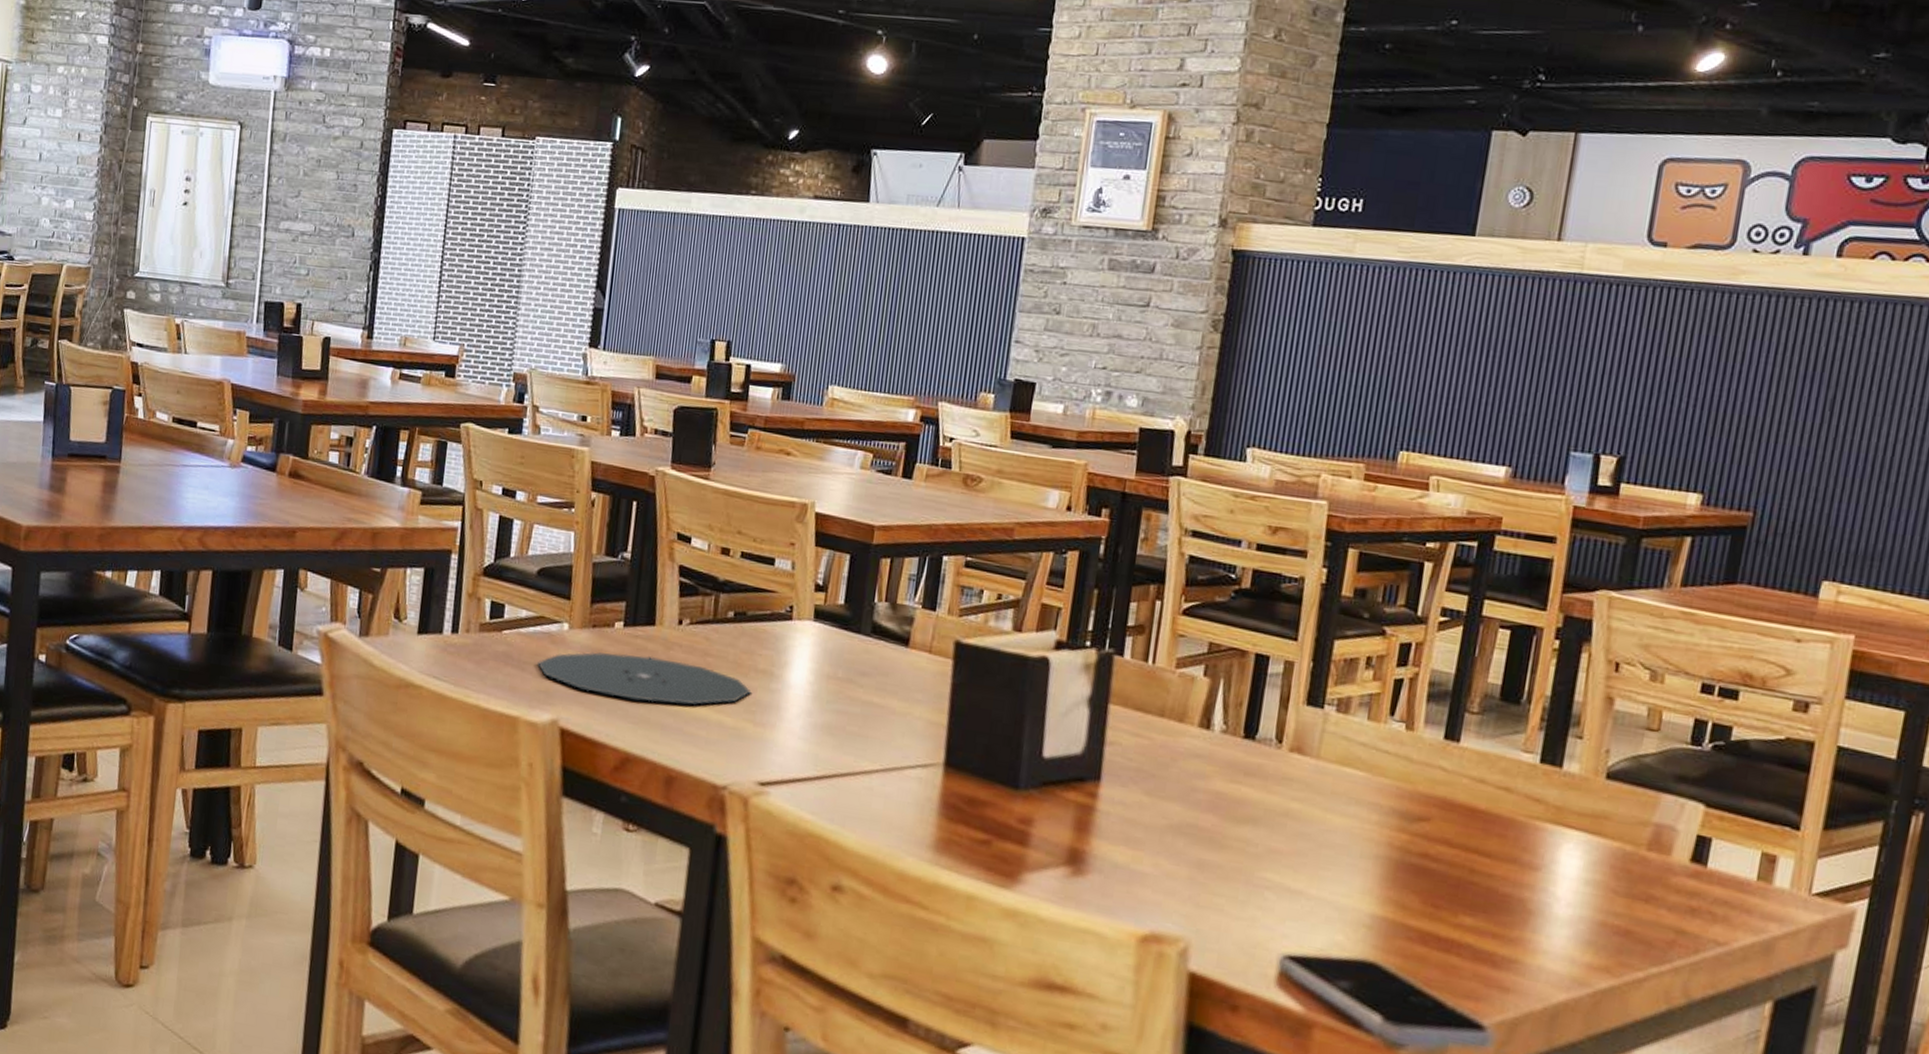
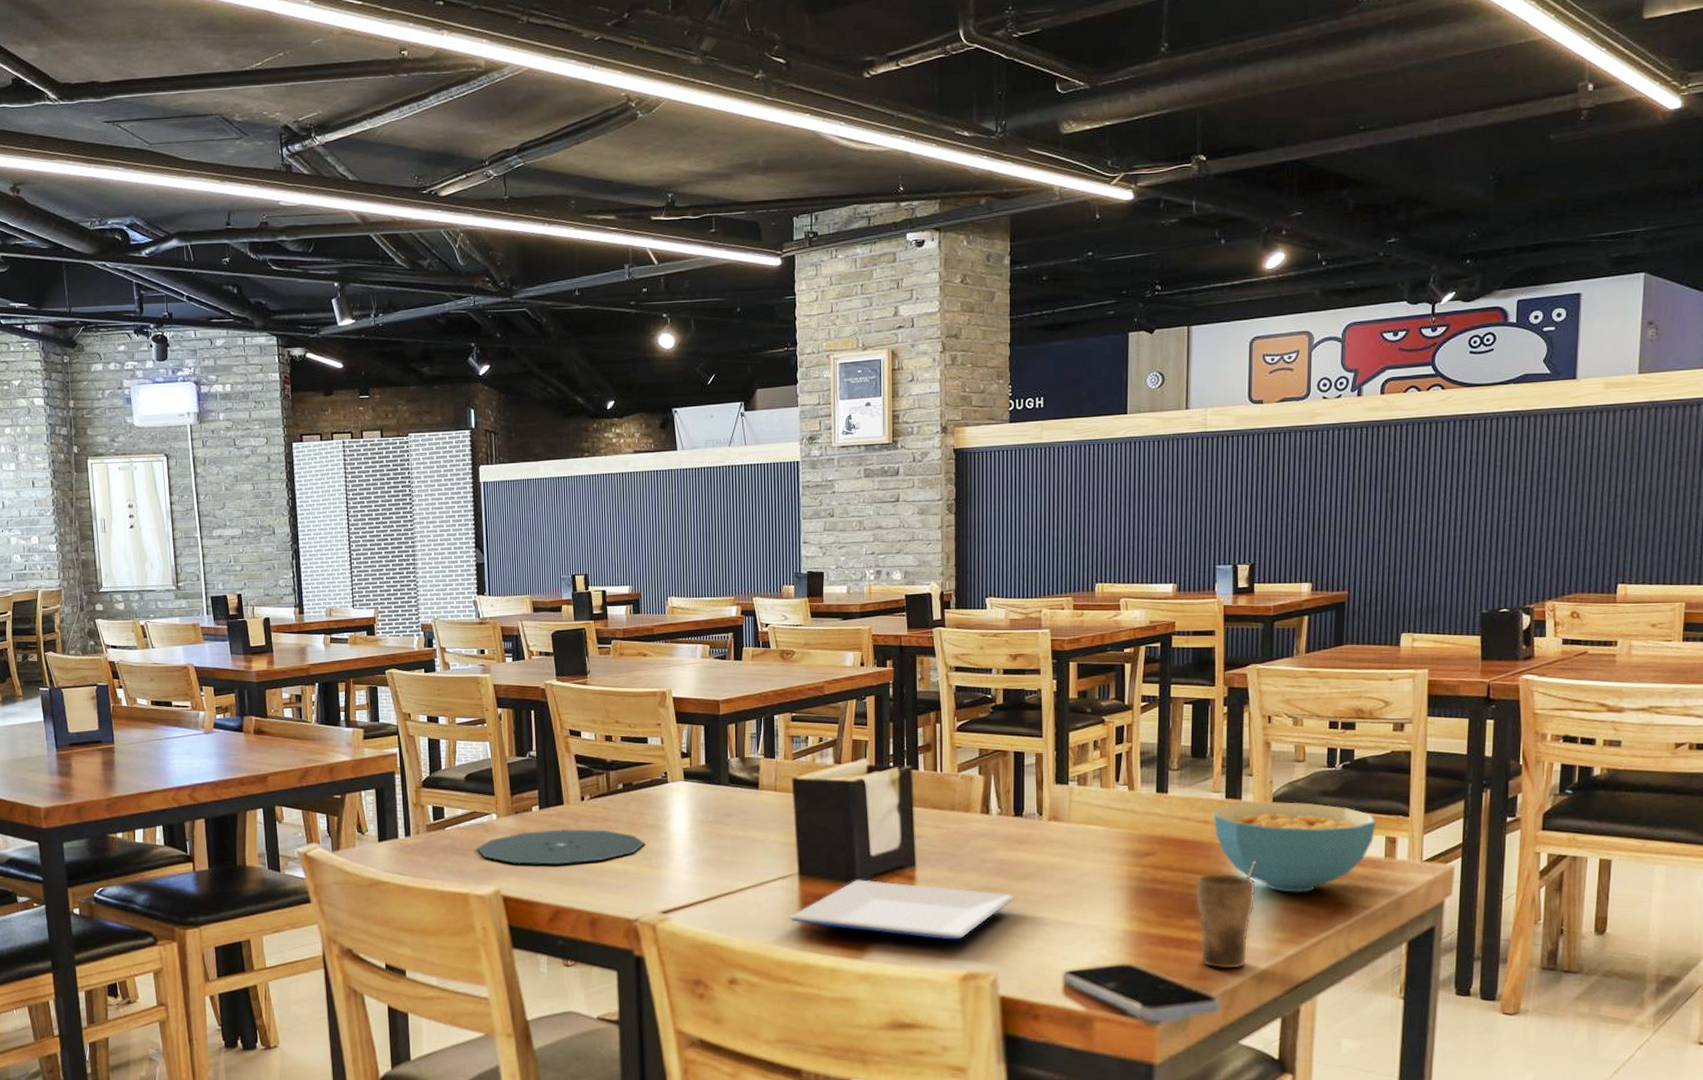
plate: none [923,785,1229,888] -> present [789,880,1015,940]
cup: none [1473,851,1573,995] -> present [1195,860,1257,970]
cereal bowl: none [1519,771,1752,908] -> present [1213,801,1376,892]

